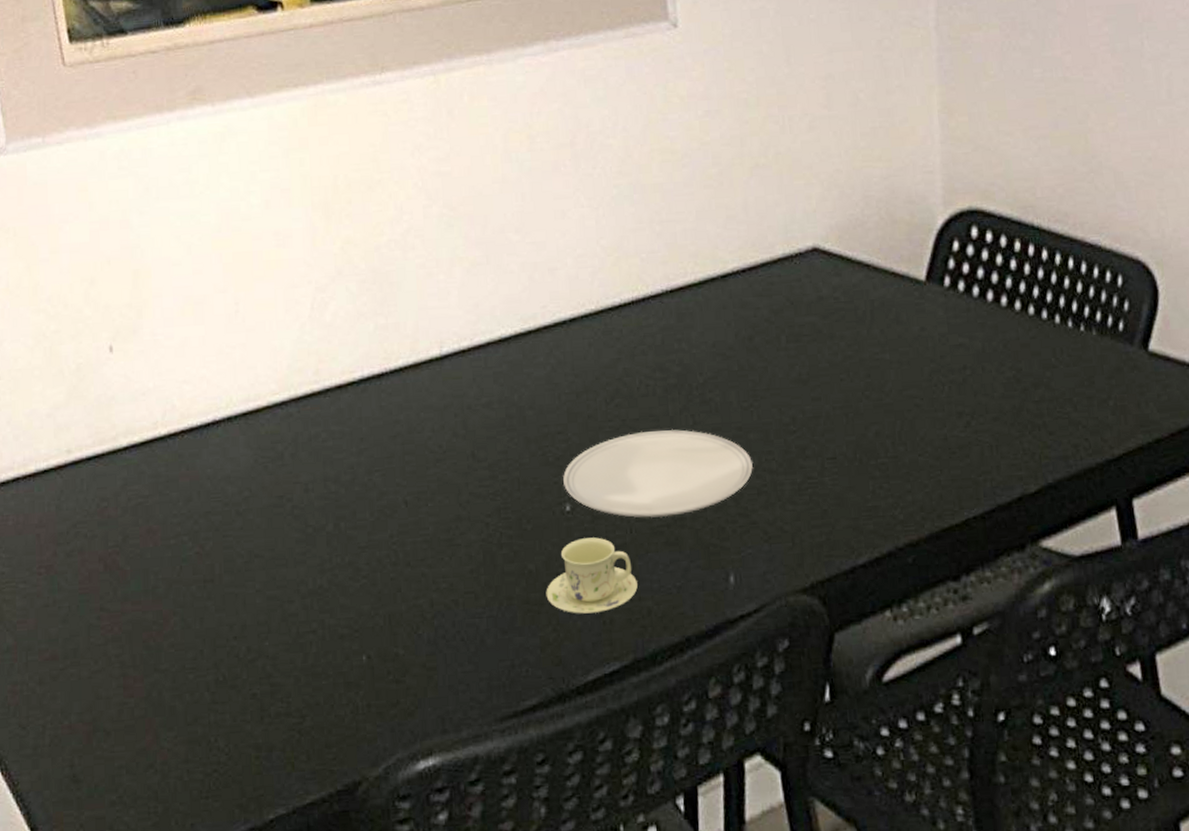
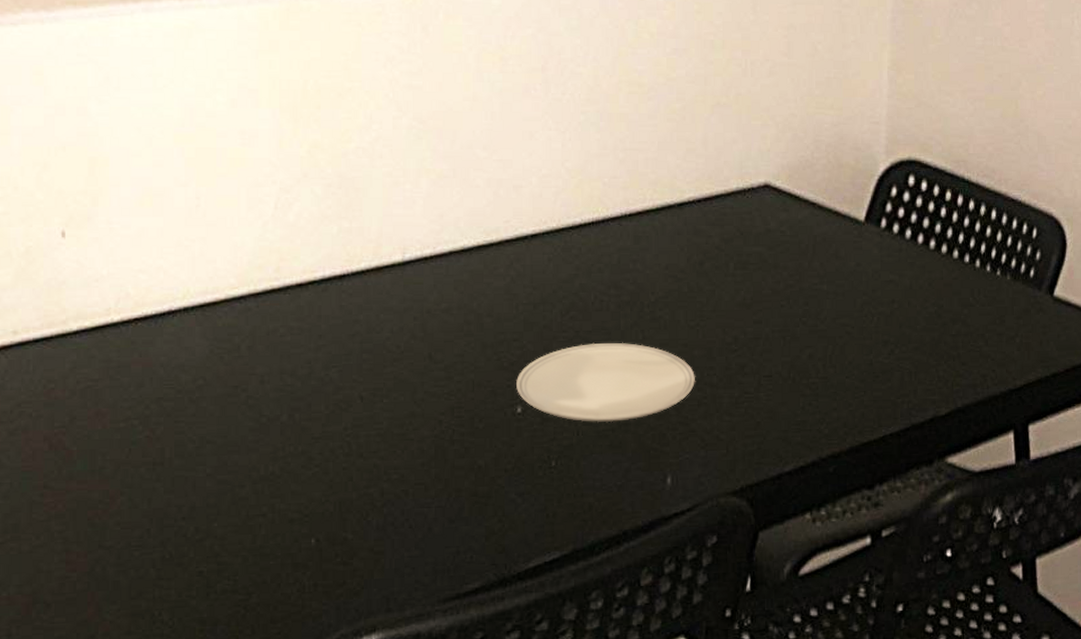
cup and saucer: present [546,537,638,614] -> none [493,438,581,507]

